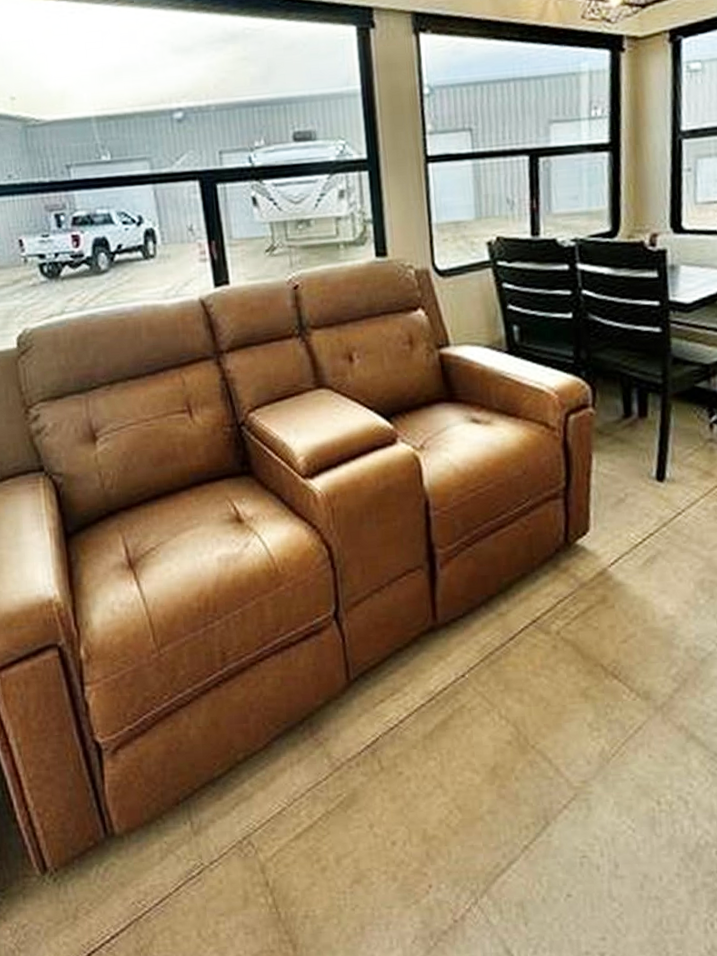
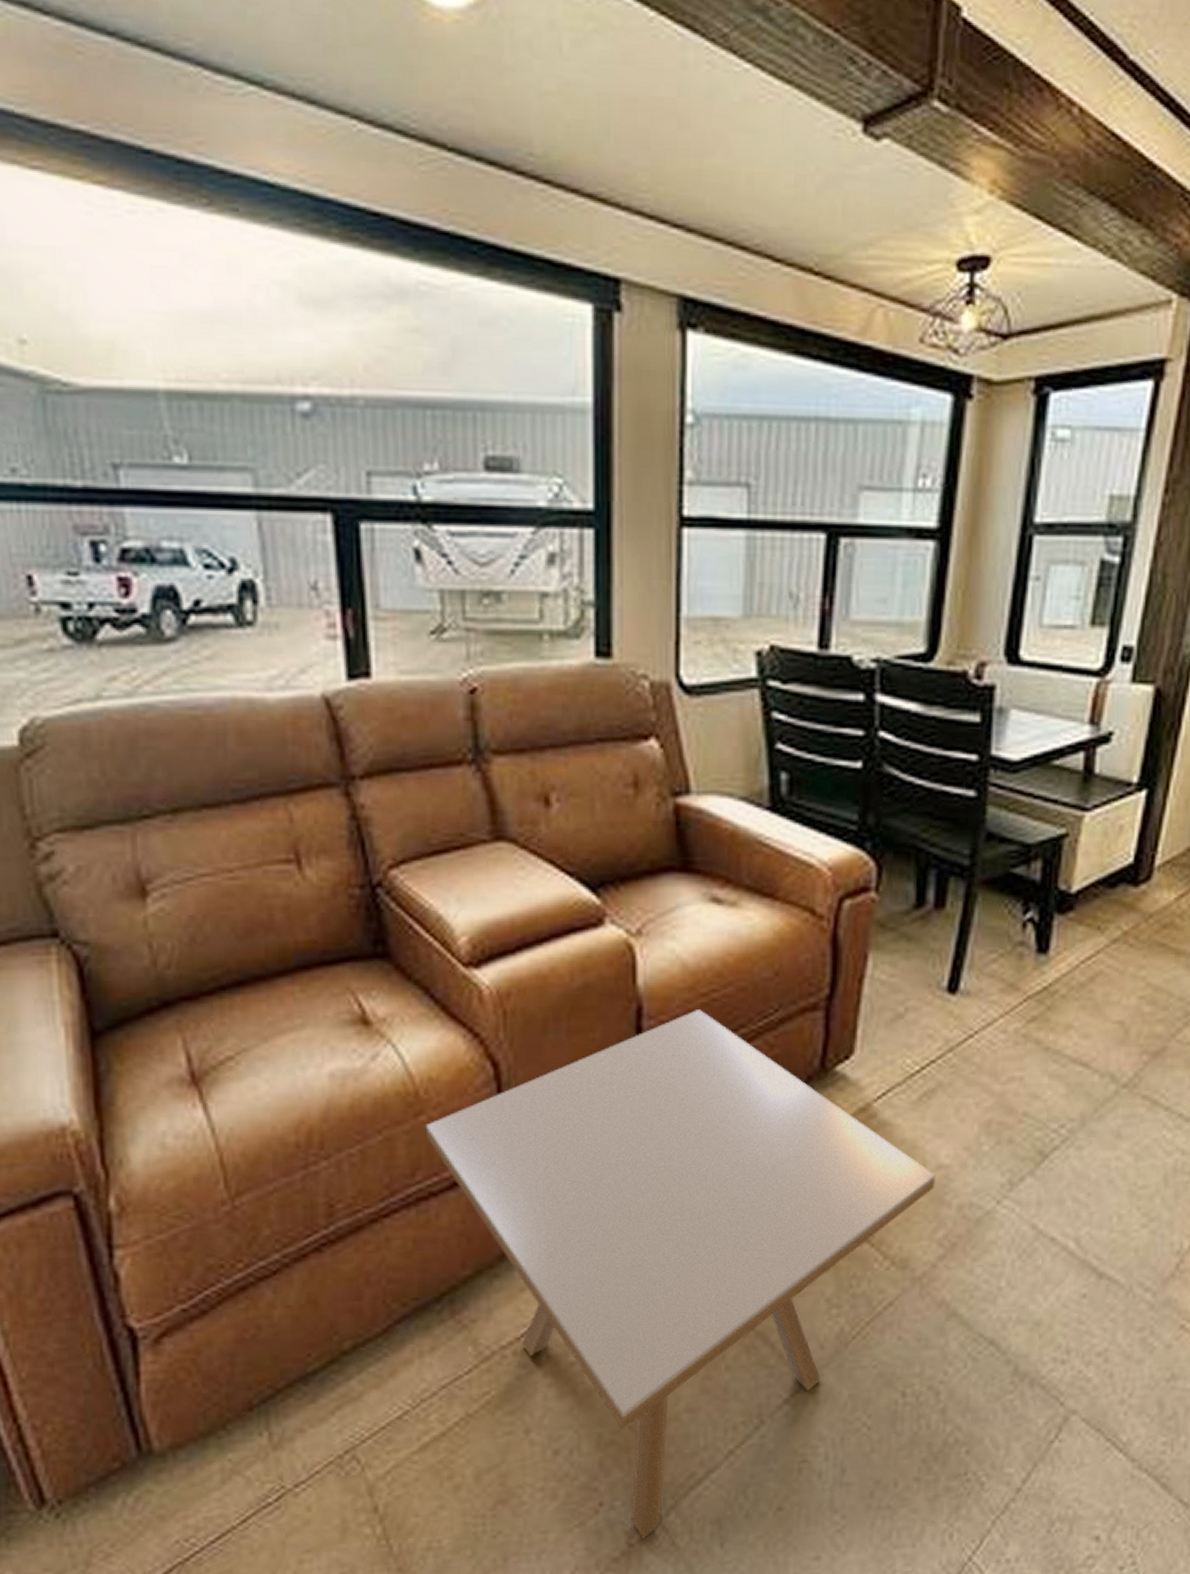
side table: none [284,502,665,916] -> present [425,1010,935,1539]

